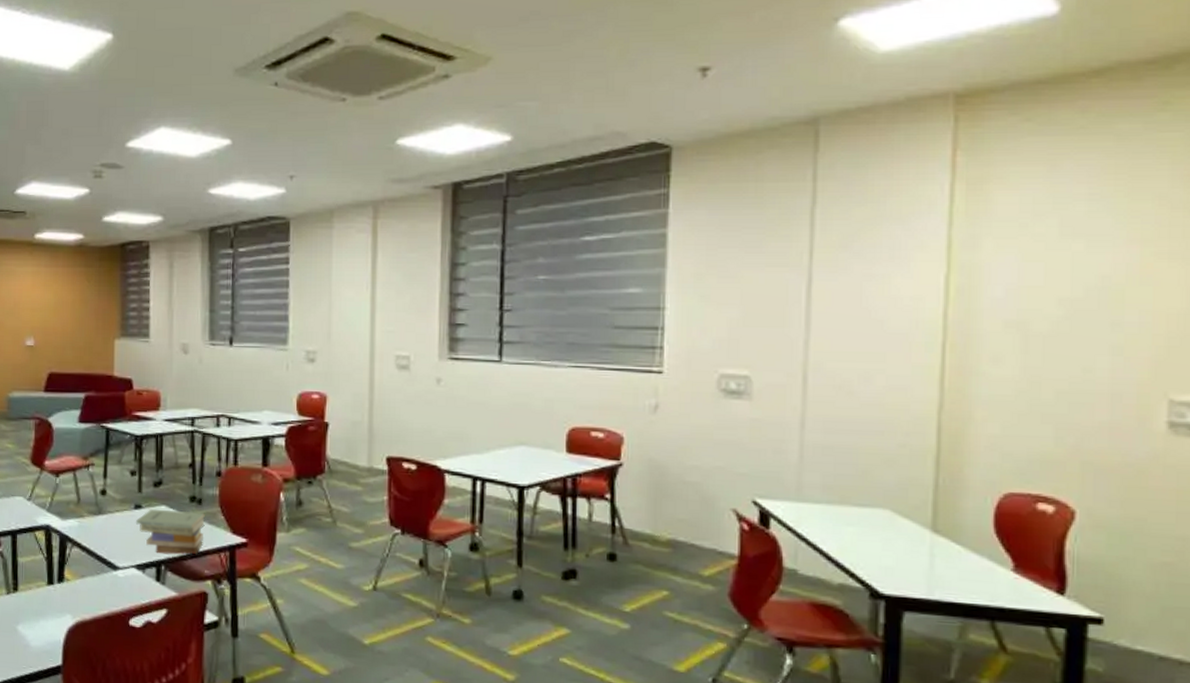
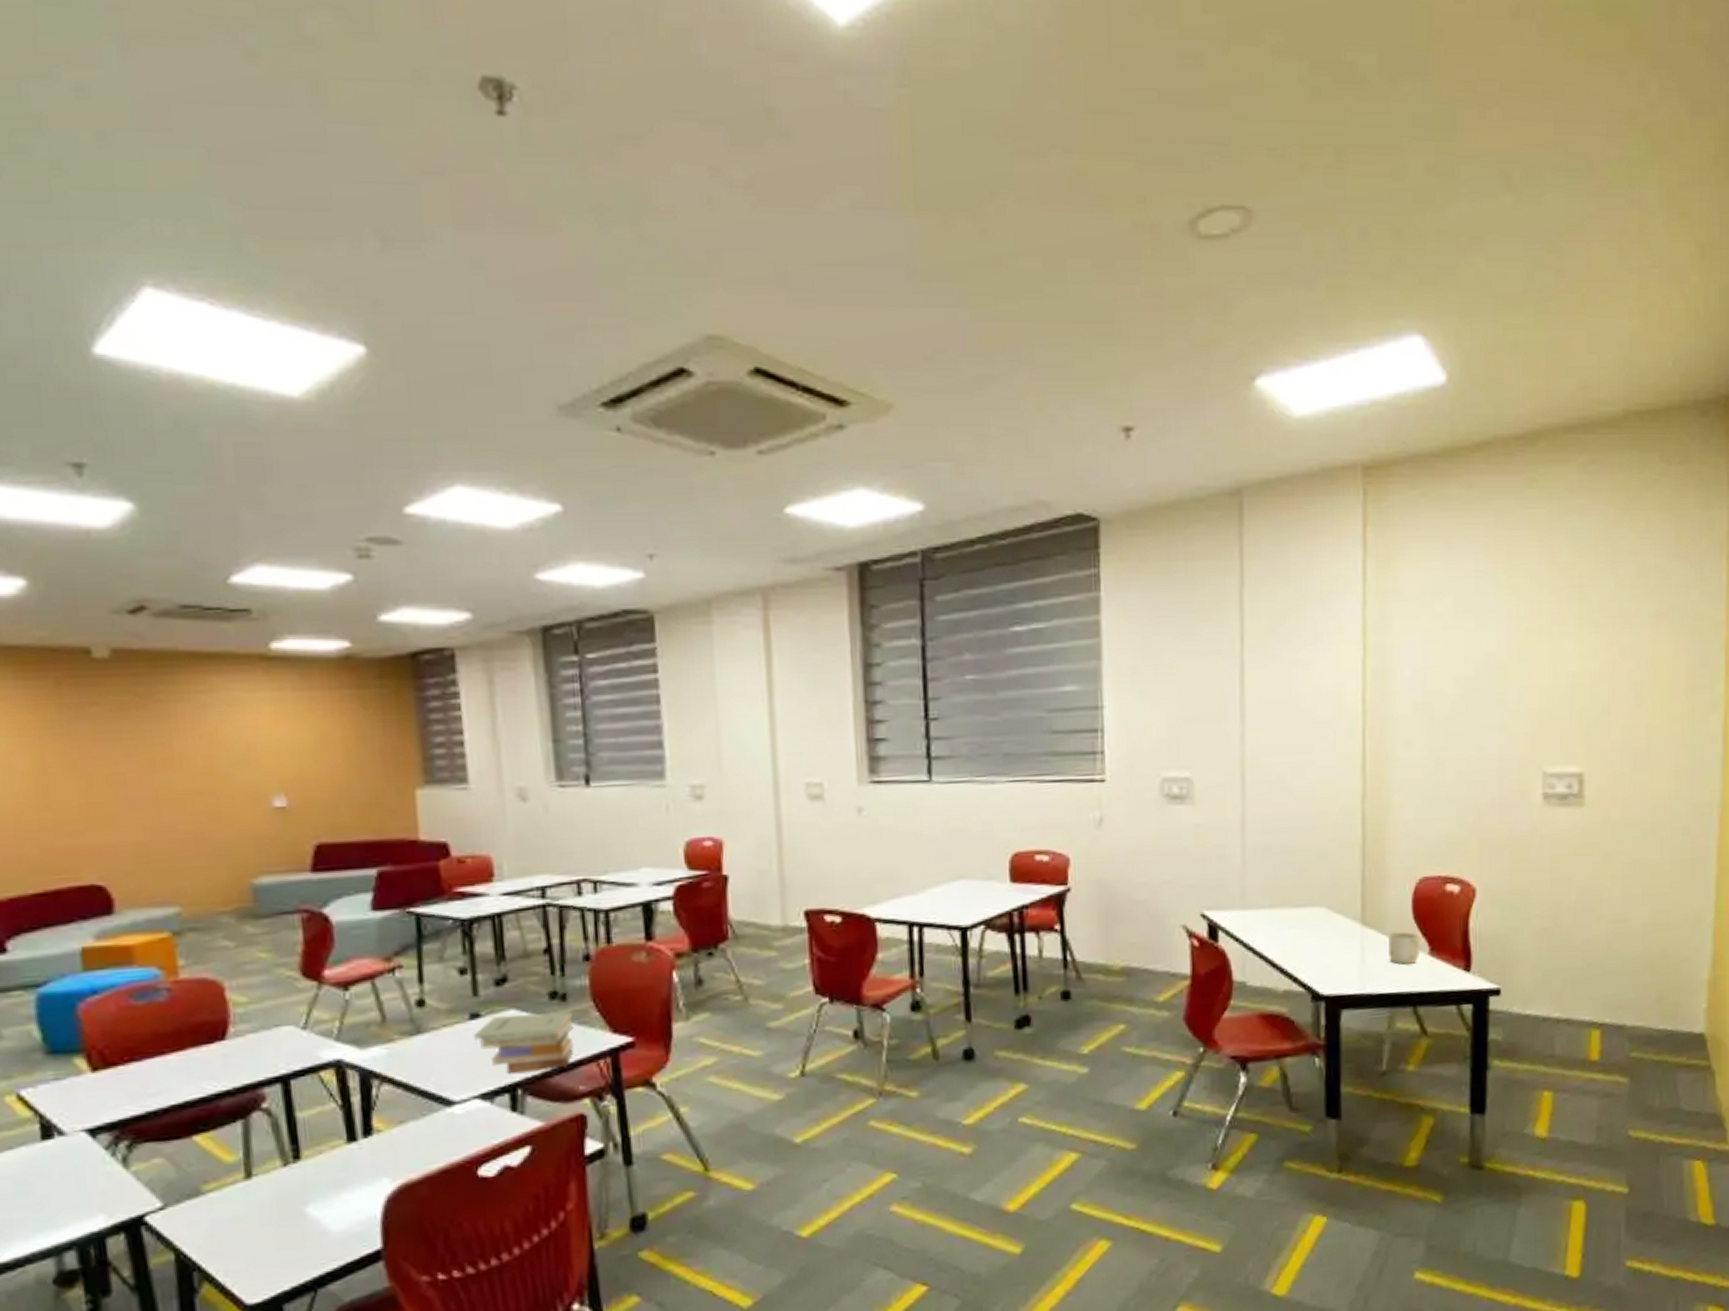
mug: none [963,543,1003,579] -> present [1388,931,1421,966]

